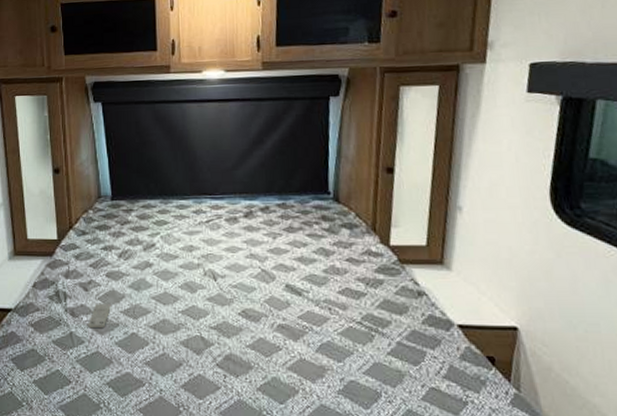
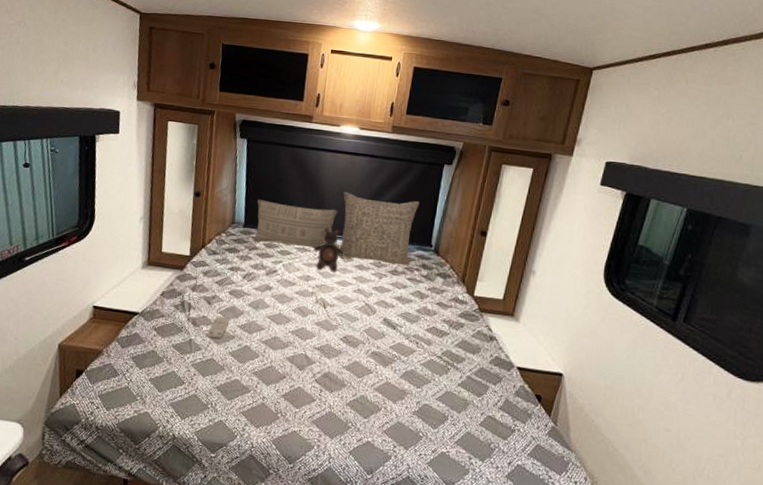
pillow: none [122,166,214,216] -> present [254,198,338,248]
stuffed animal: none [192,188,229,238] -> present [313,227,345,272]
pillow: none [217,144,308,221] -> present [338,191,420,266]

